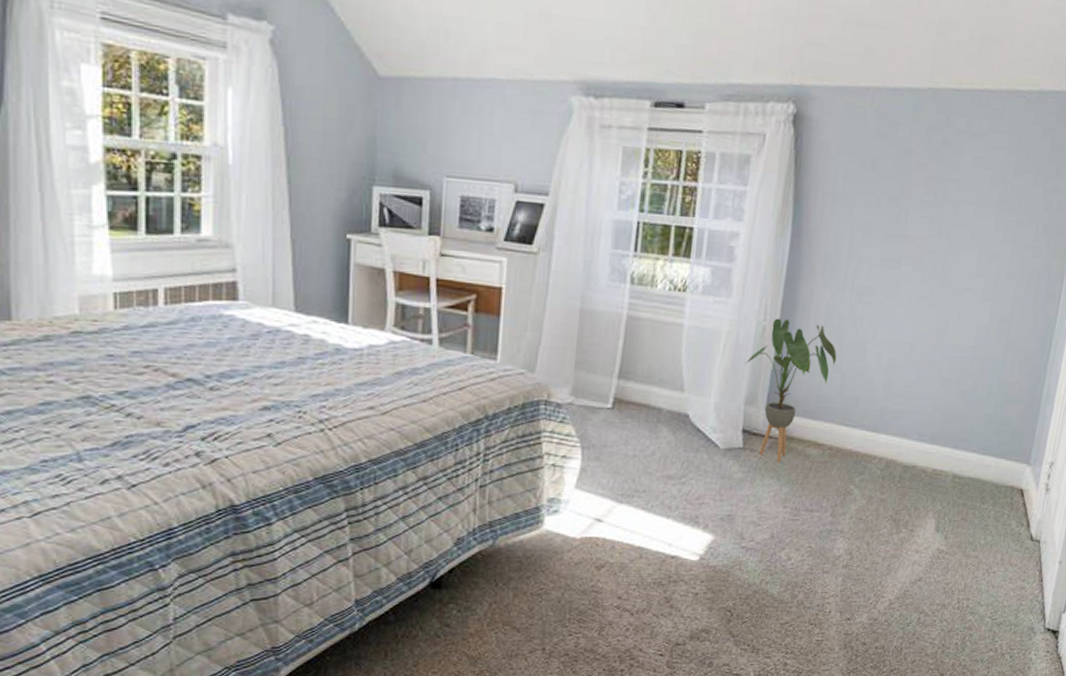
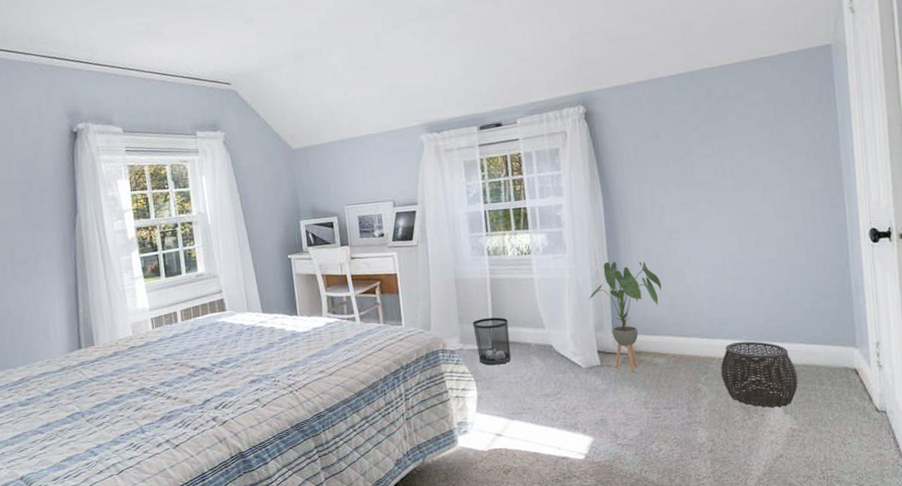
waste bin: none [591,367,639,431] -> present [472,317,512,366]
woven basket: none [878,441,961,525] -> present [720,341,799,408]

